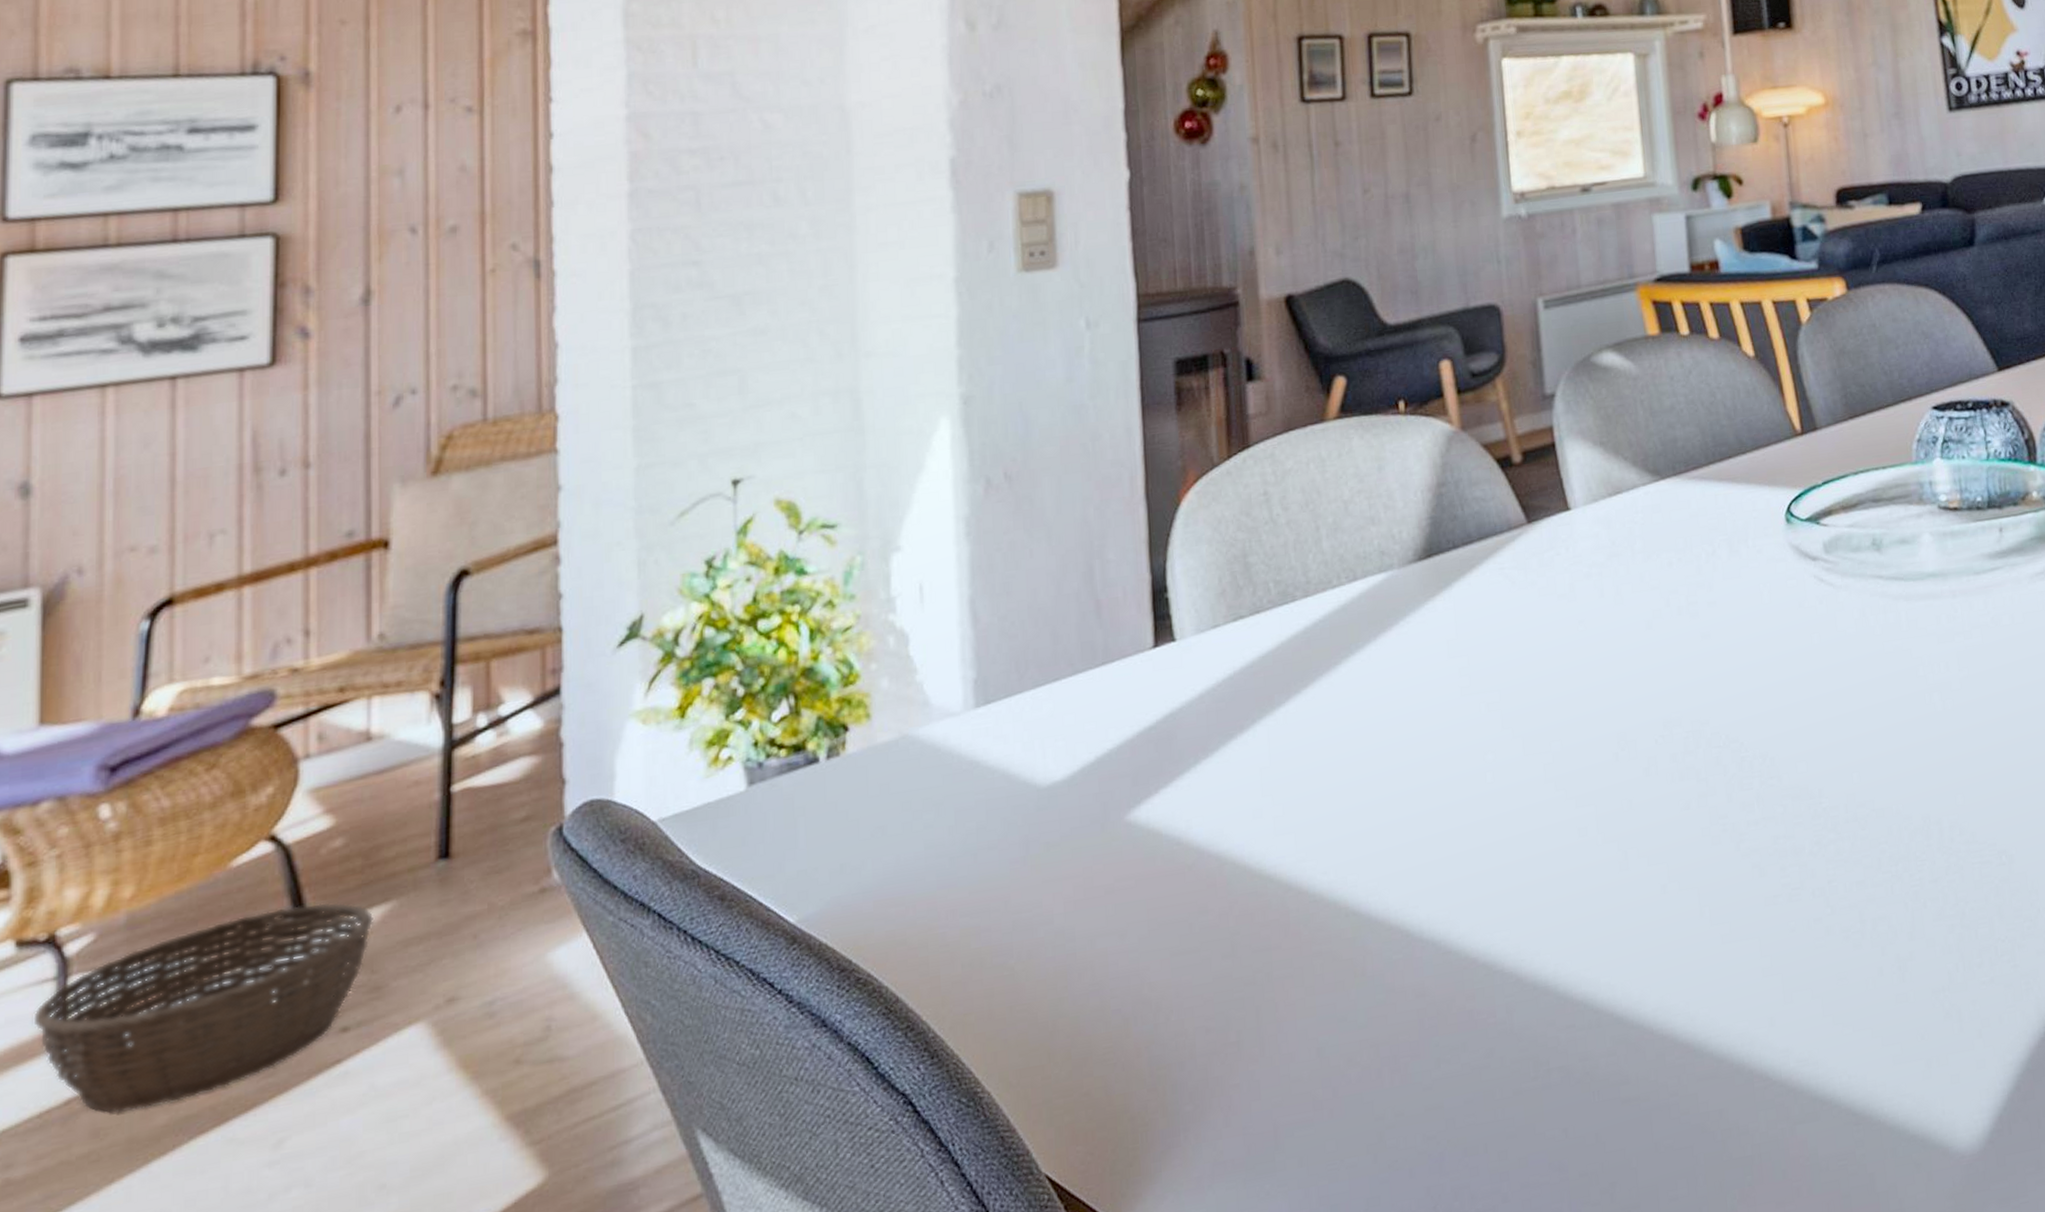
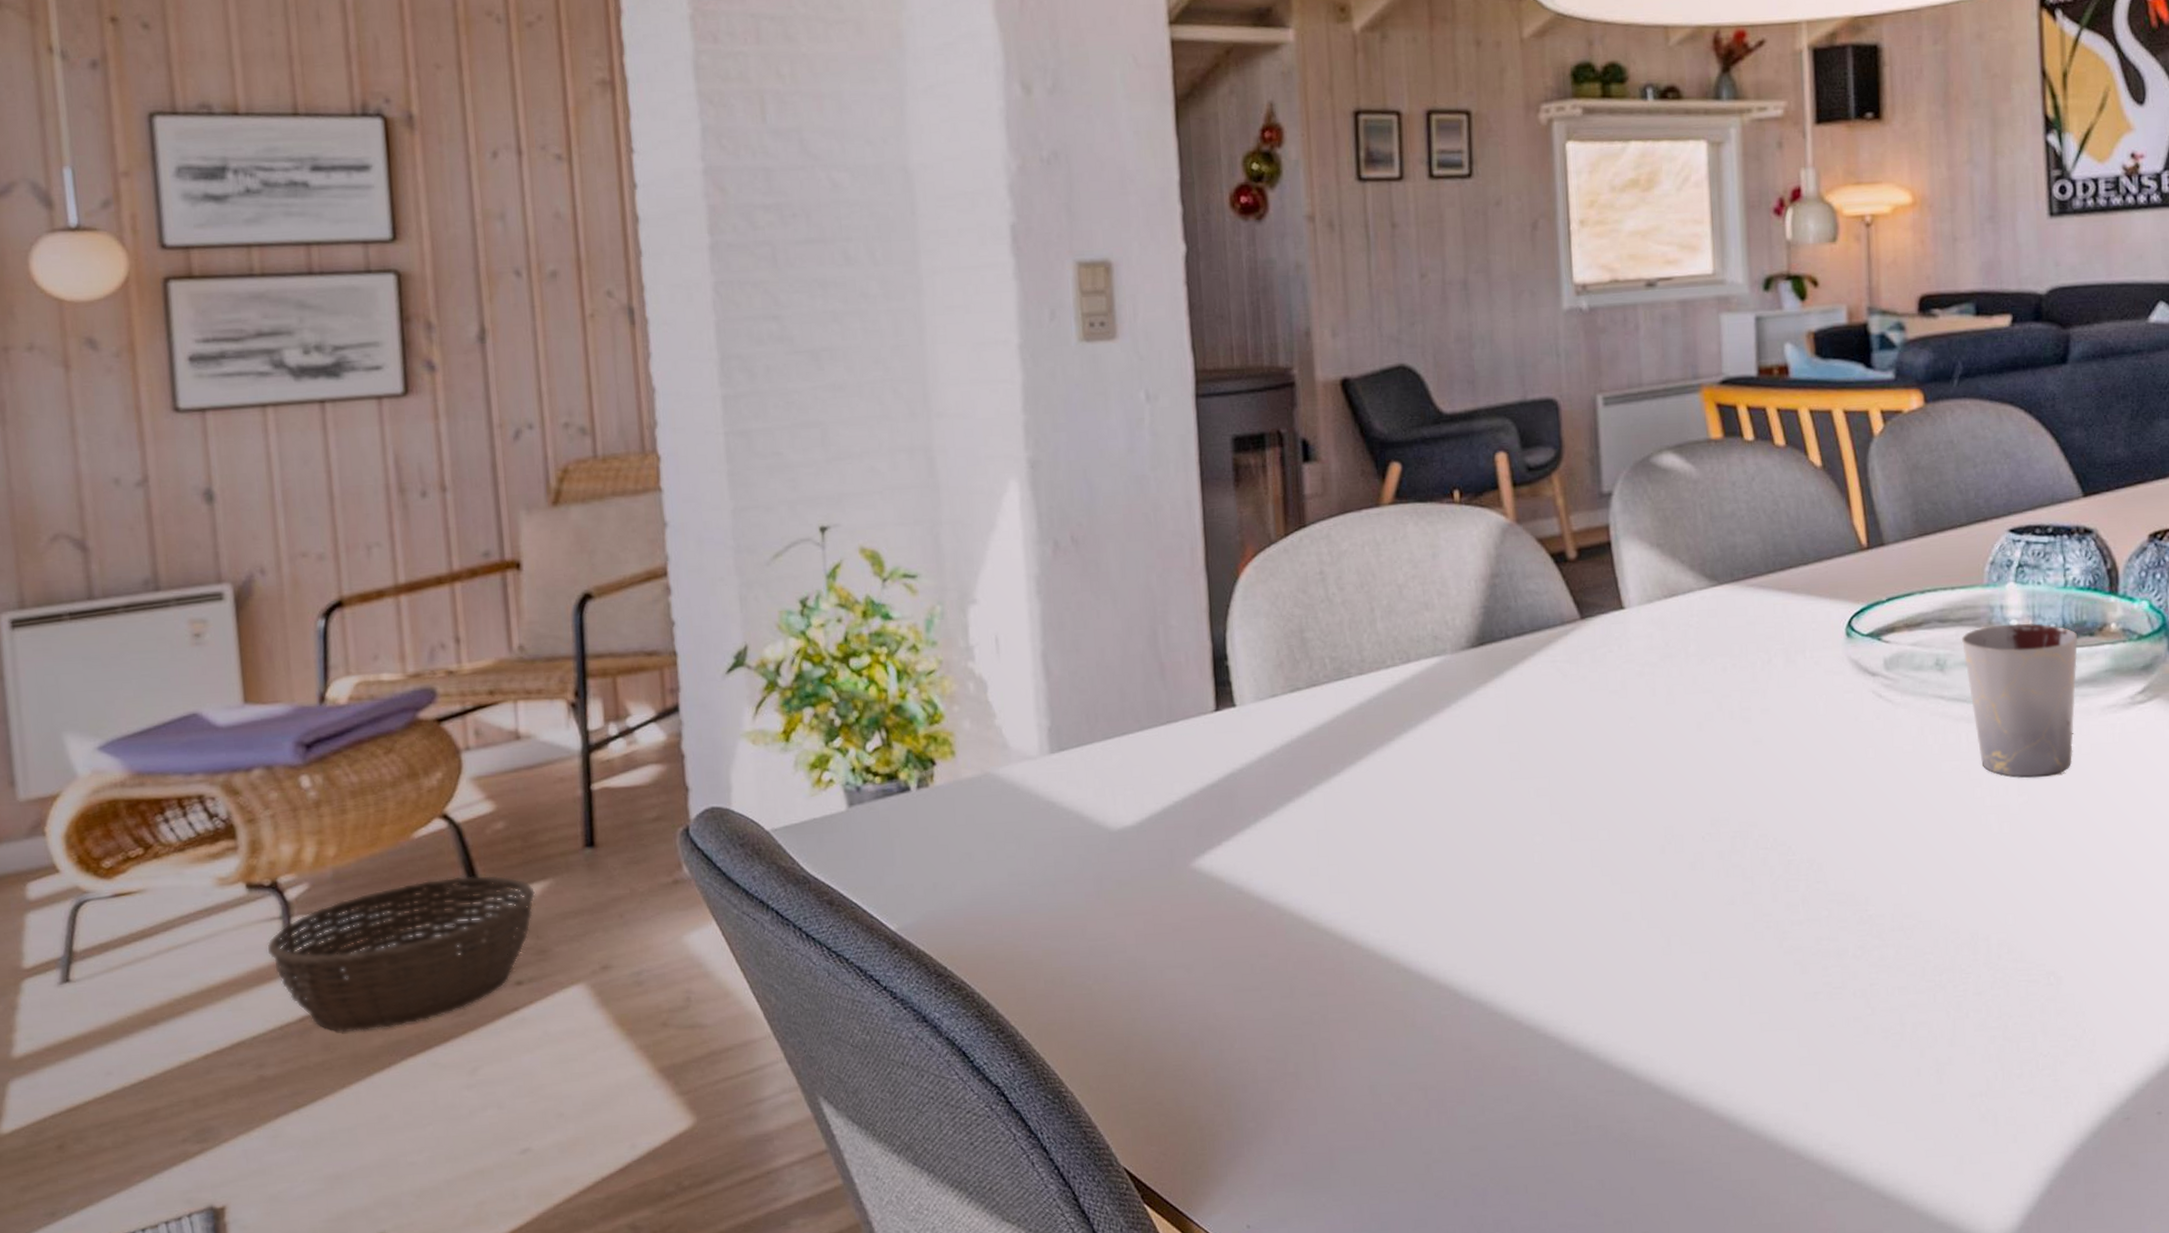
cup: none [1895,496,2007,654] -> present [1962,623,2078,779]

